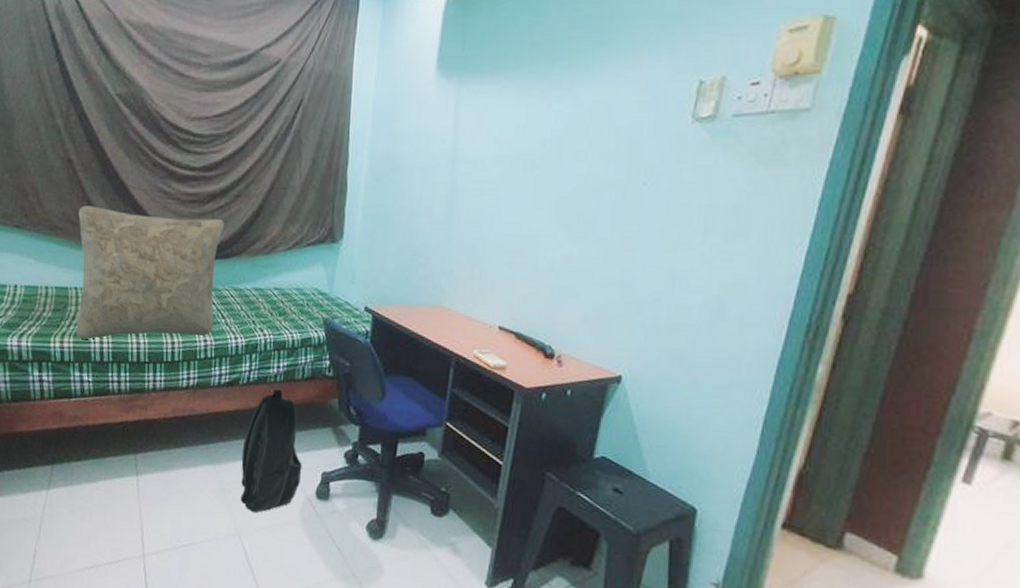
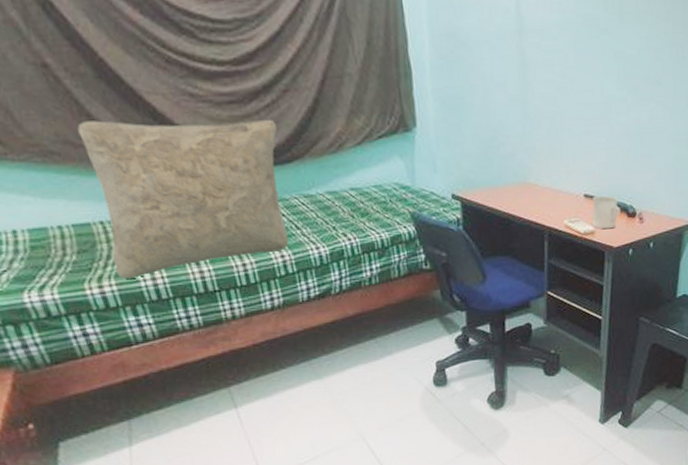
backpack: present [240,388,302,513] -> none [348,291,416,415]
mug: none [503,329,537,368] -> present [591,195,621,230]

